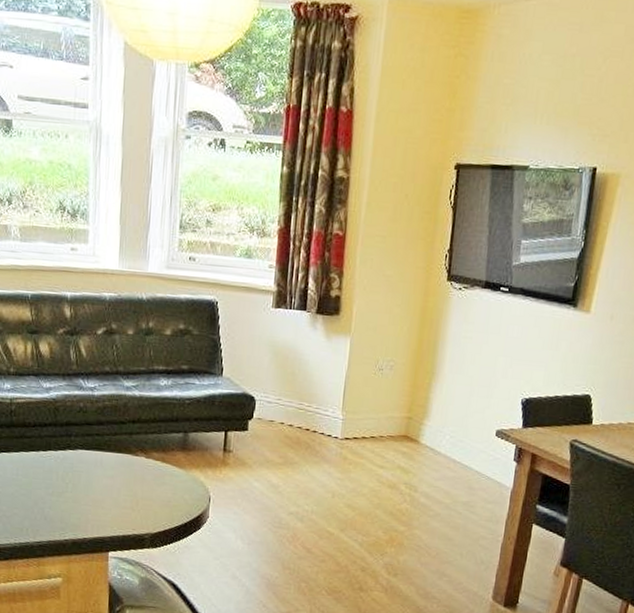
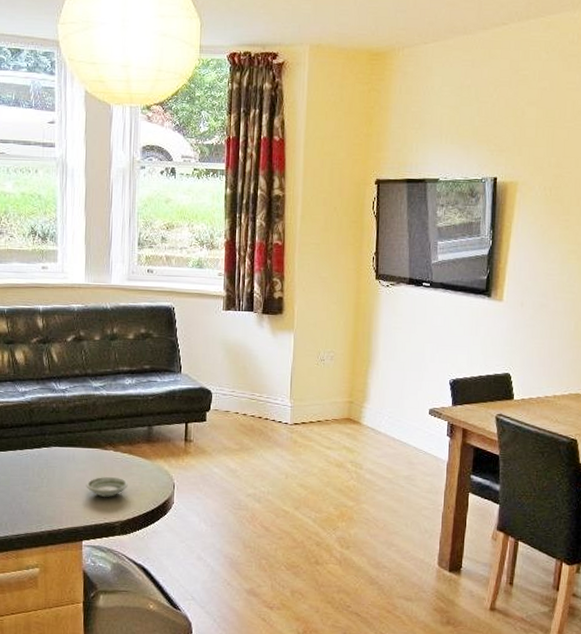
saucer: none [114,484,160,508] -> present [86,476,128,498]

